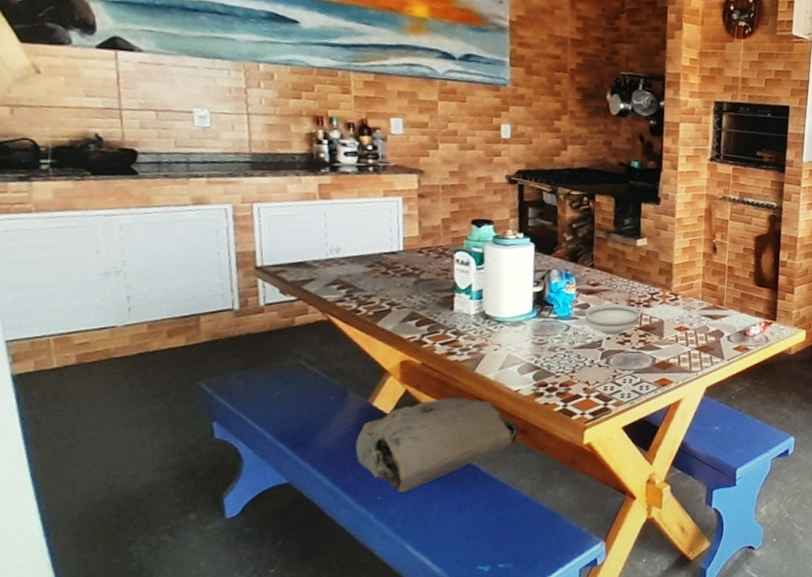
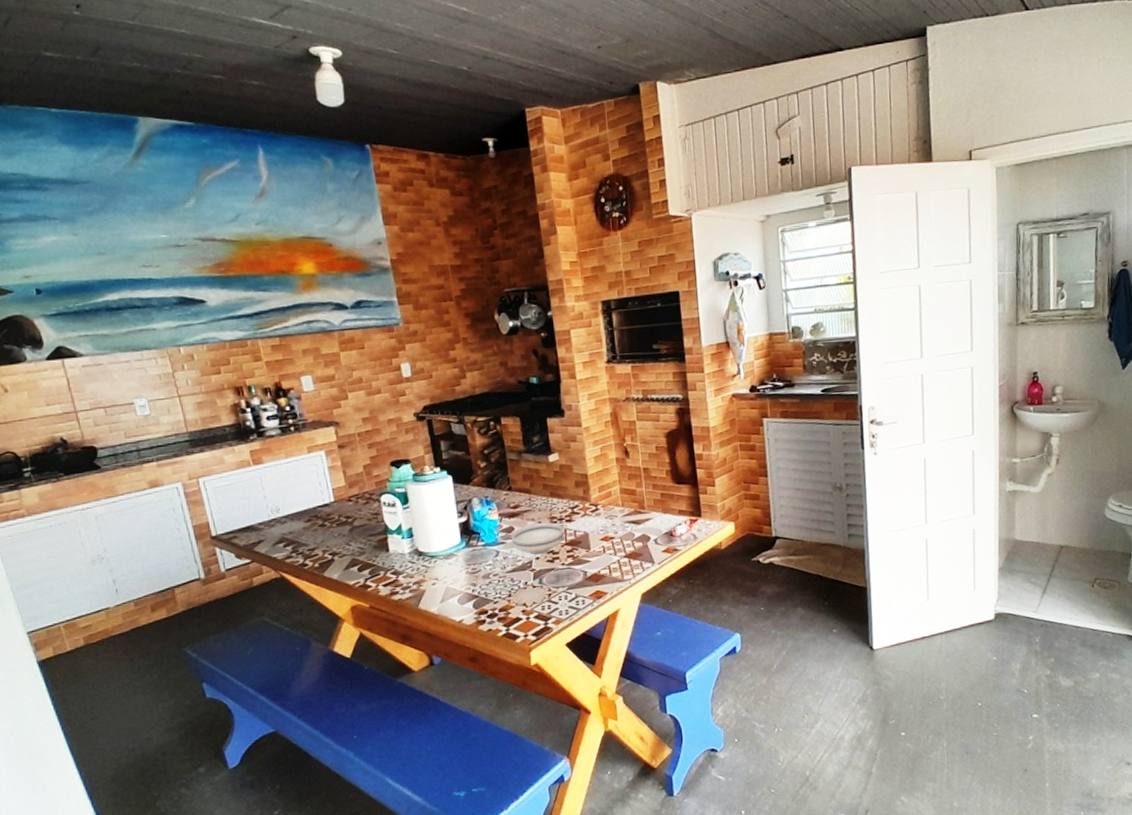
bag: present [355,397,520,493] -> none [325,634,470,731]

